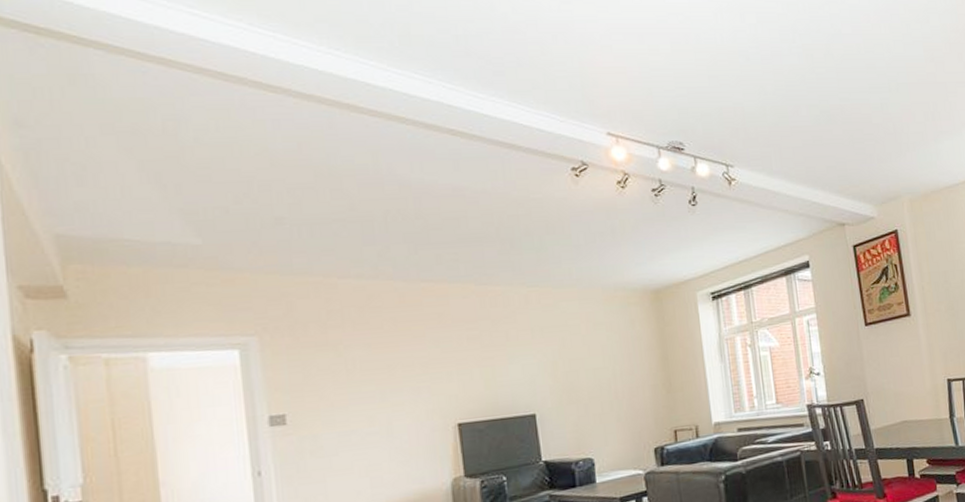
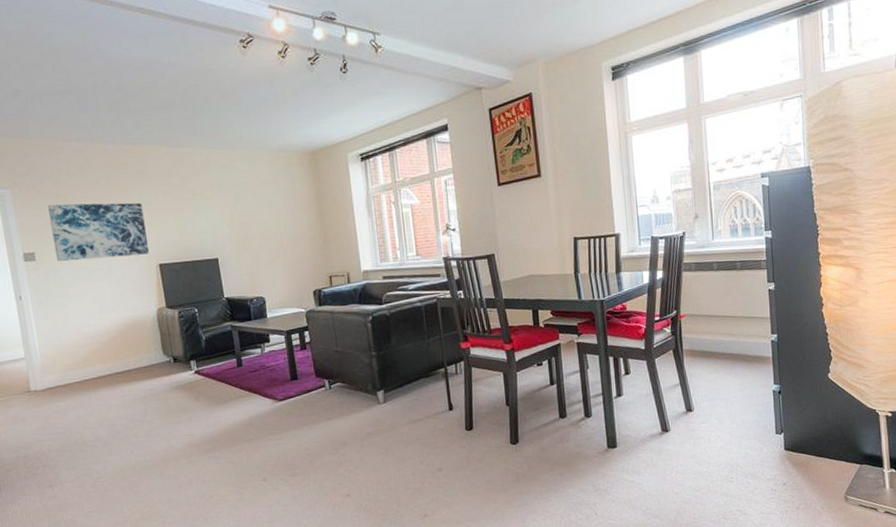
wall art: none [310,350,446,425] -> present [48,202,150,262]

